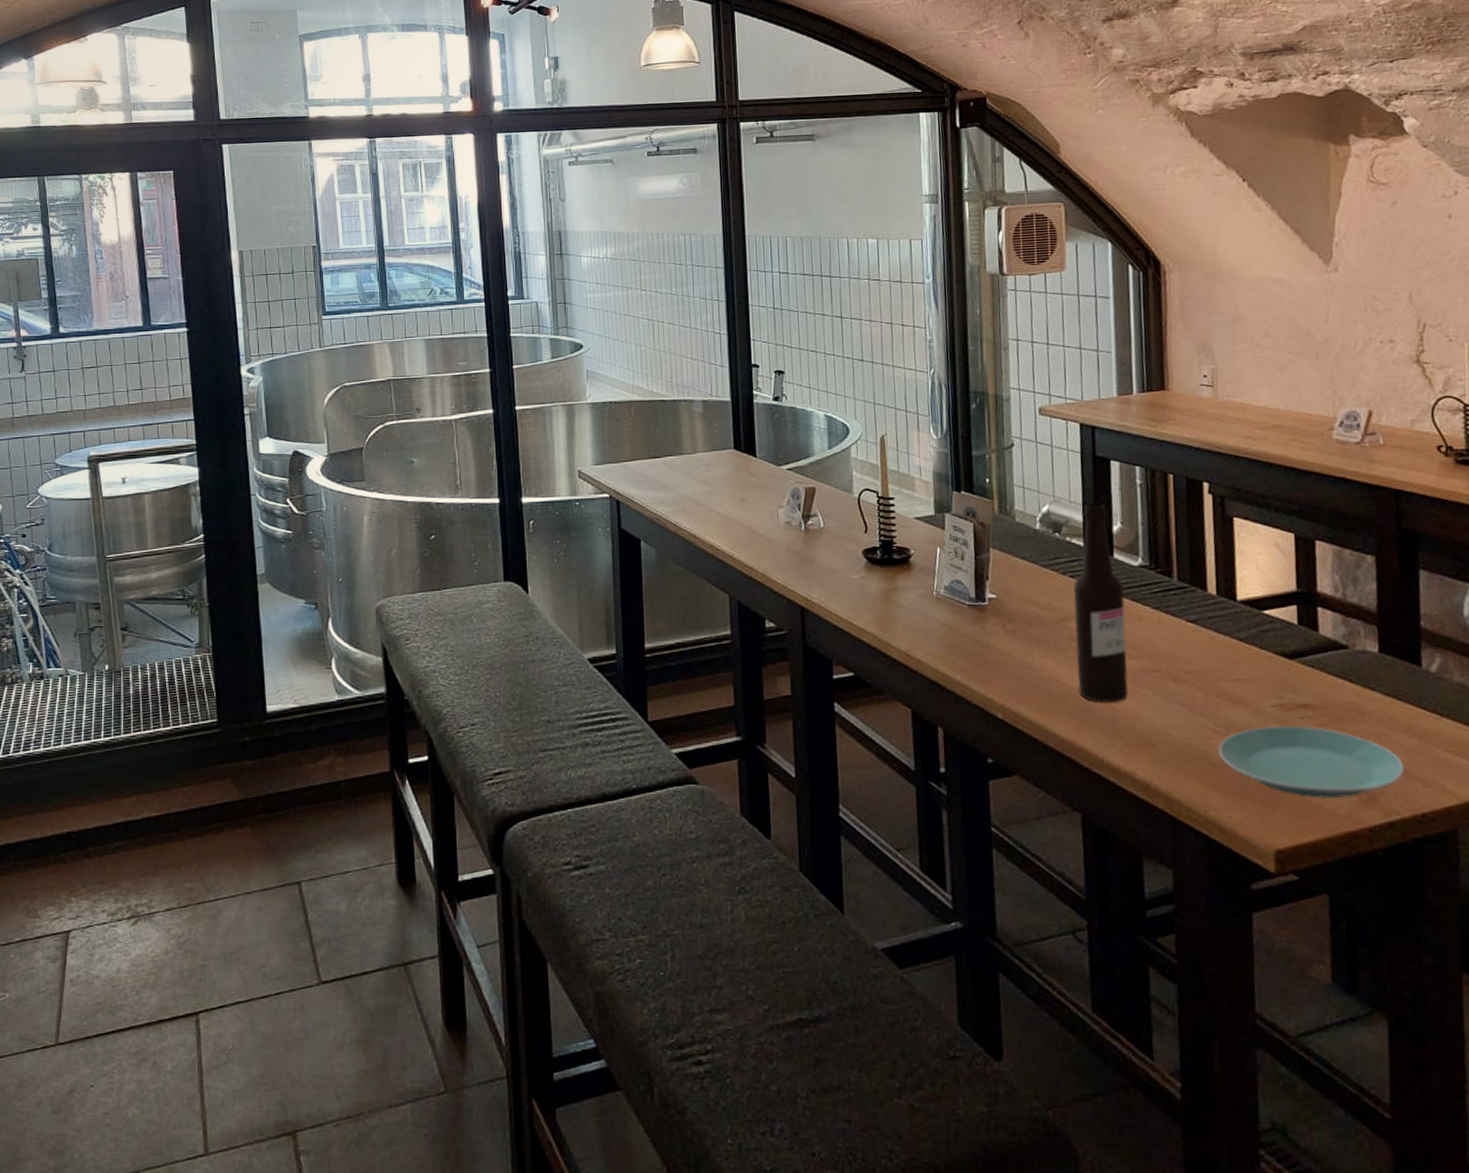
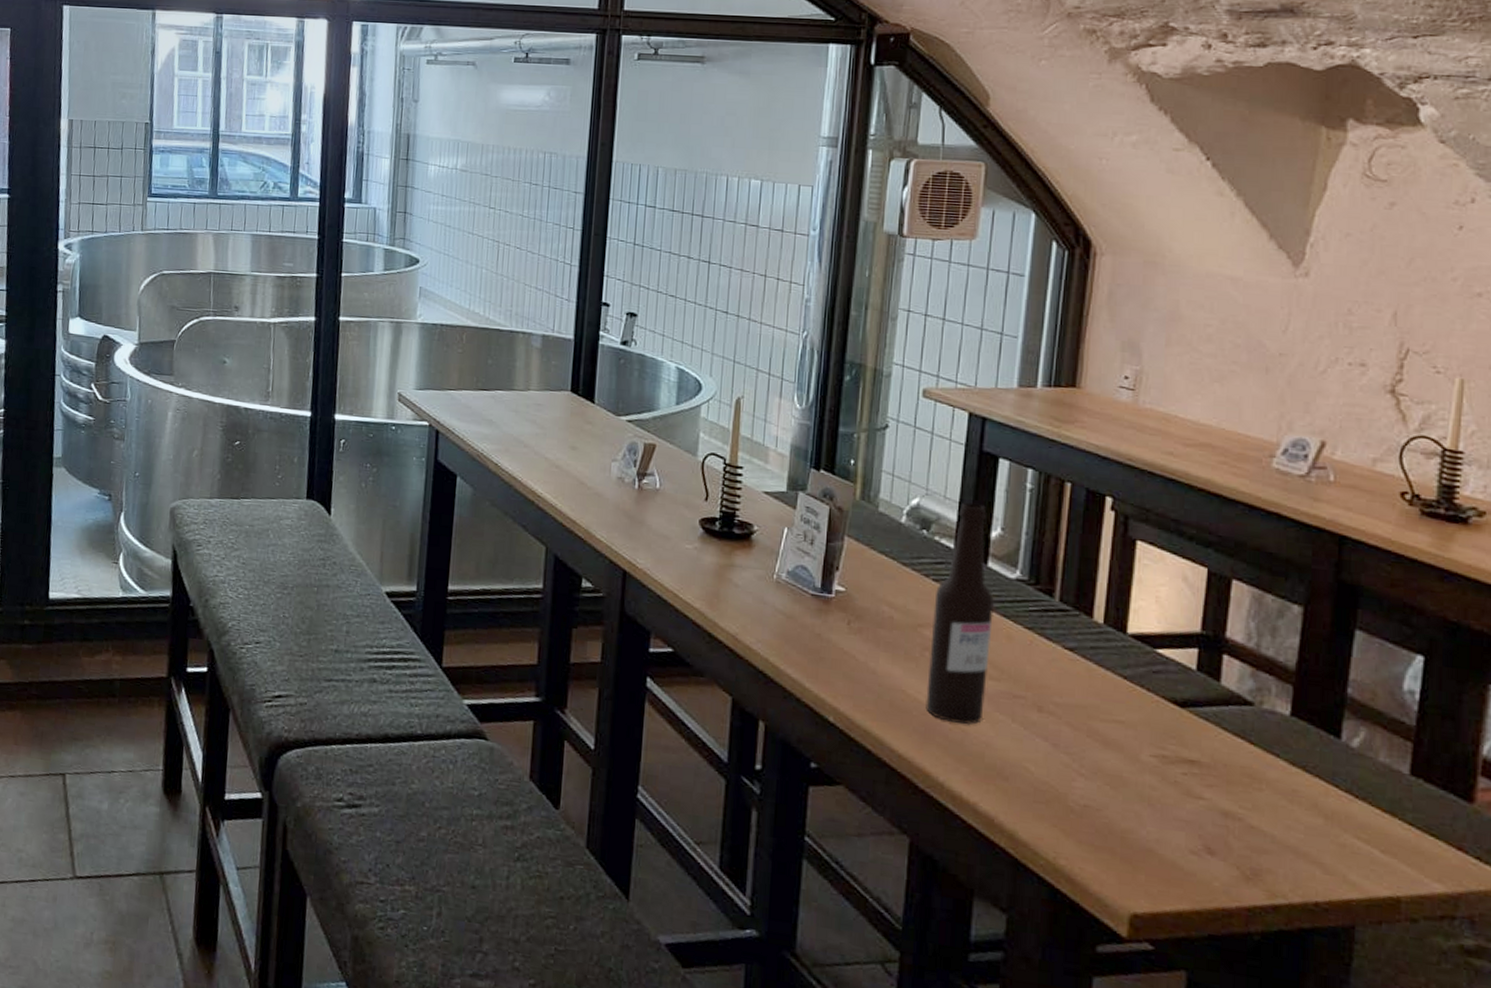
plate: present [1218,725,1405,799] -> none [1079,776,1302,870]

